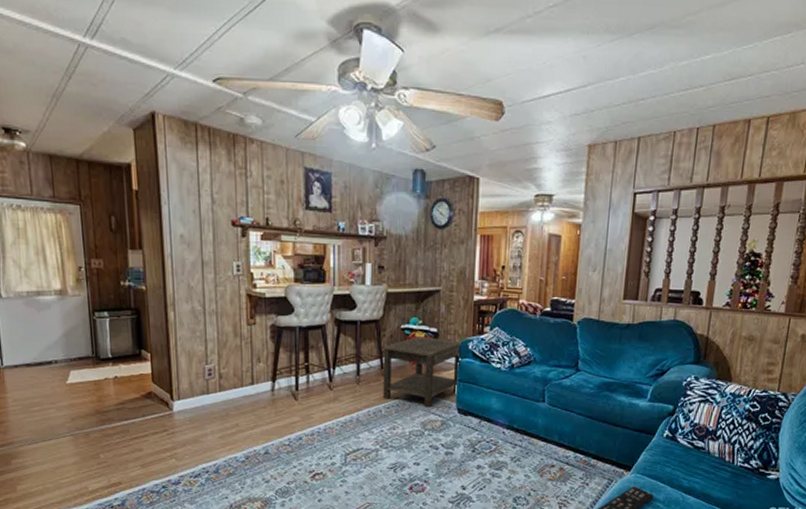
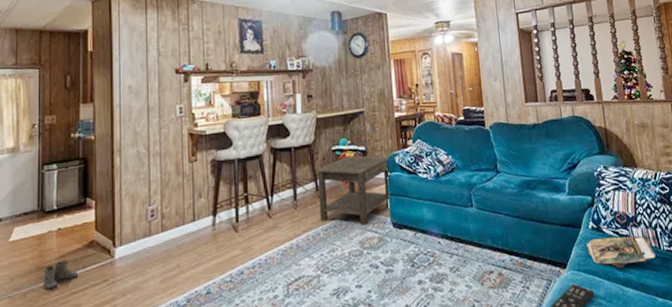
boots: none [103,407,138,433] -> present [43,260,79,291]
magazine: none [656,447,727,477] -> present [586,235,656,268]

